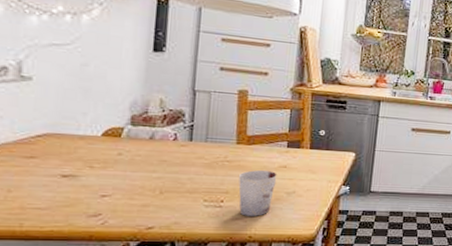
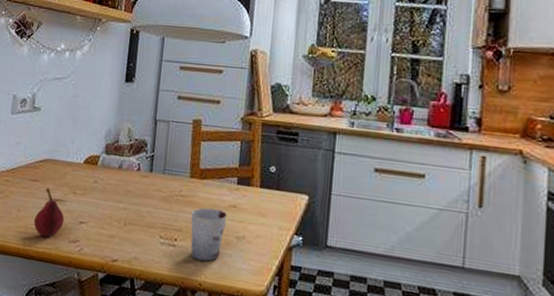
fruit: none [34,163,79,215] -> present [34,187,65,238]

